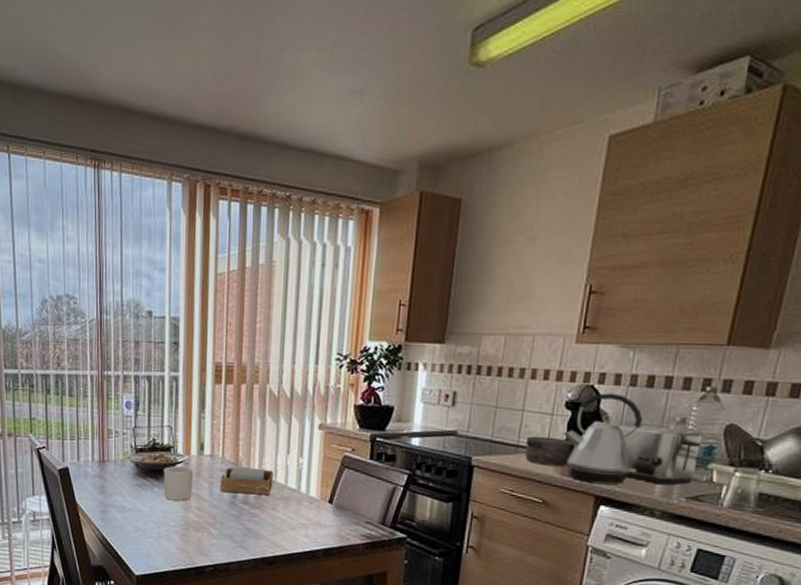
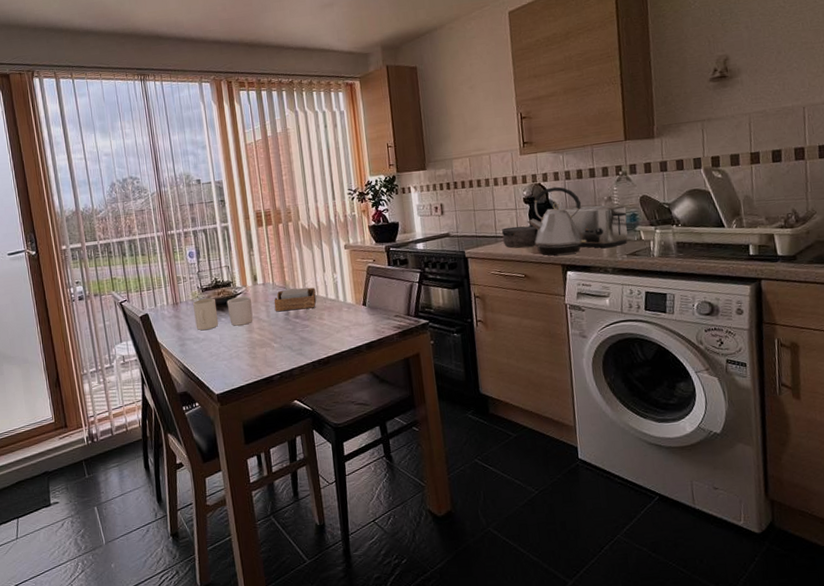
cup: none [123,461,151,500] -> present [193,298,219,331]

